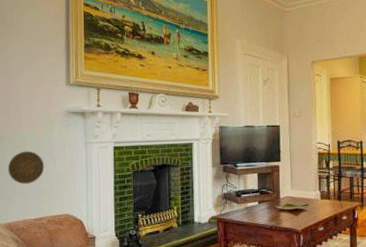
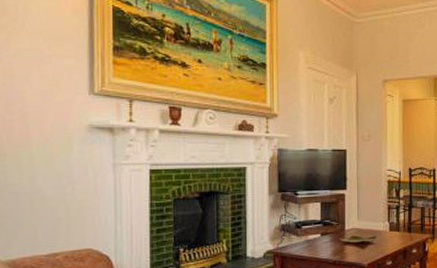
decorative plate: present [7,151,44,185] -> none [10,172,60,214]

